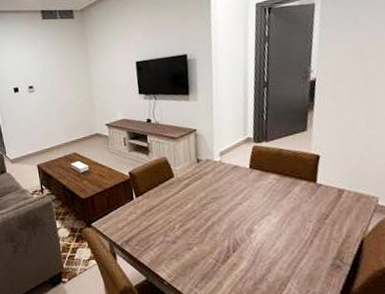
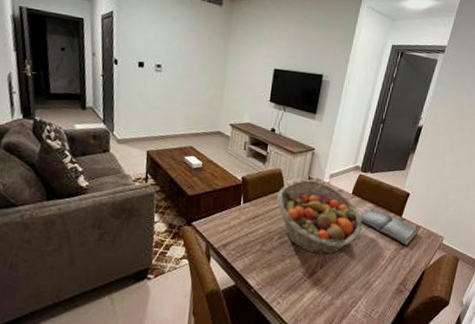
fruit basket: none [168,161,271,238] -> present [277,179,362,255]
hardback book: none [264,180,343,215] -> present [359,209,418,246]

